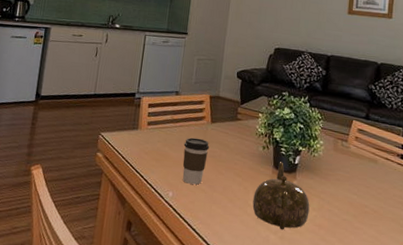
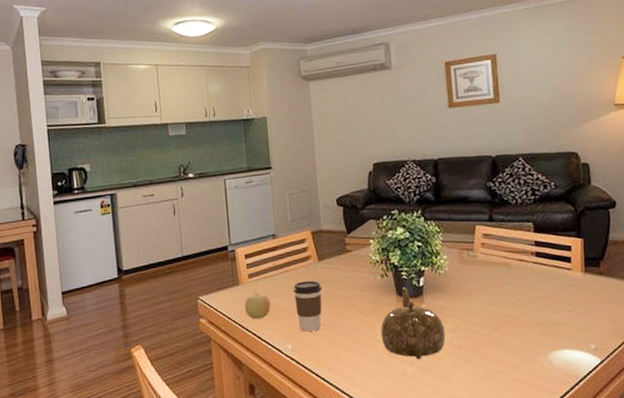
fruit: none [138,137,162,163] -> present [244,290,271,319]

